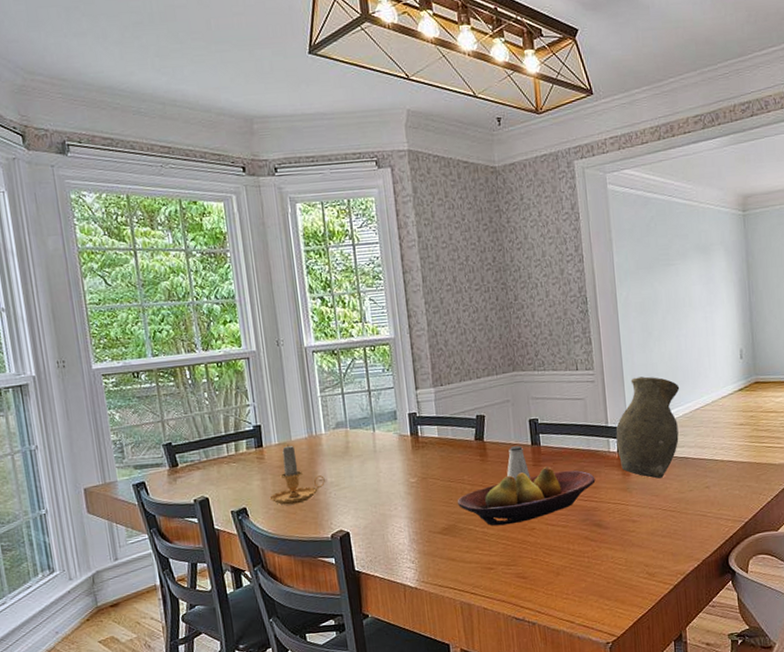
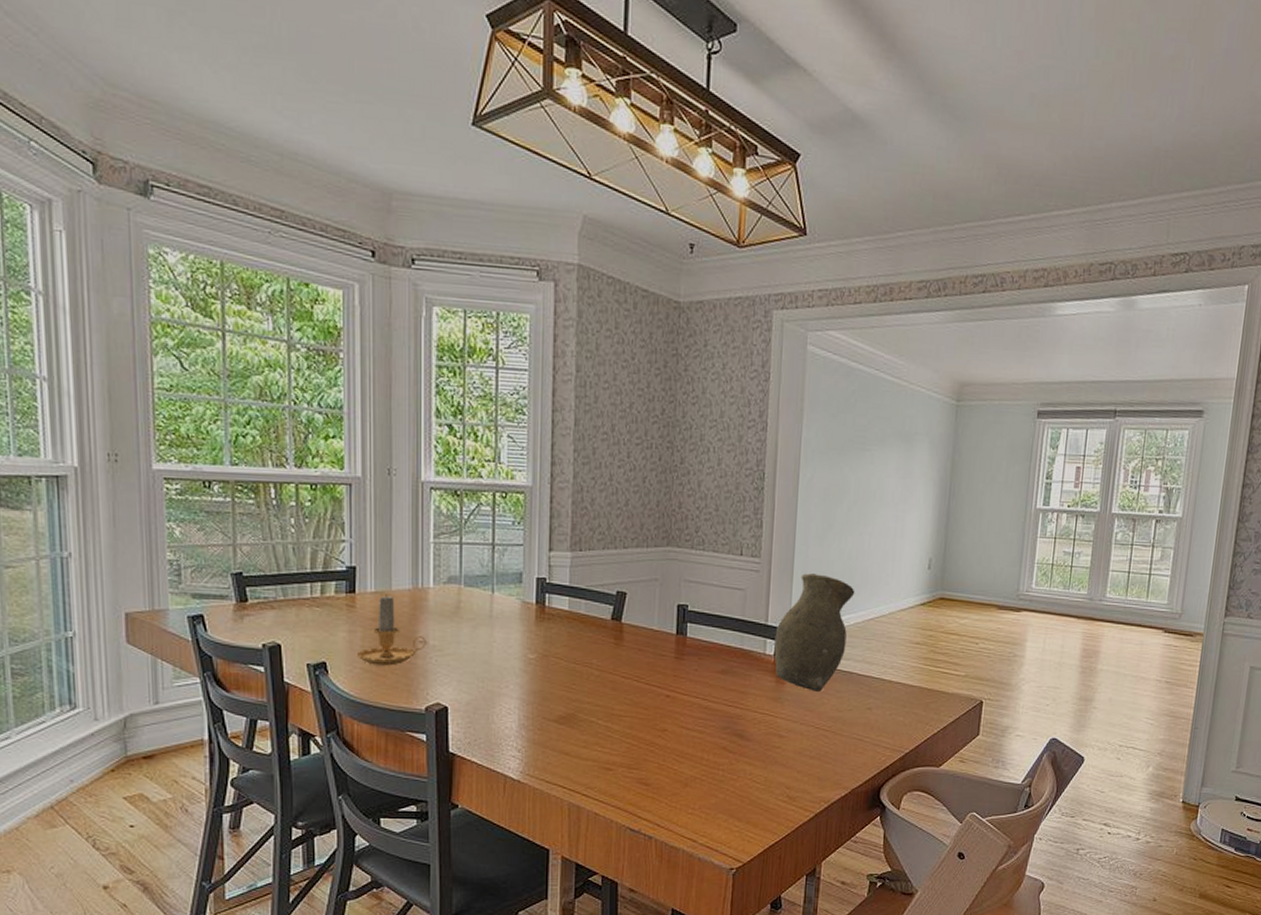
fruit bowl: present [457,466,596,526] -> none [580,661,744,722]
saltshaker: present [507,446,531,481] -> none [643,633,671,673]

